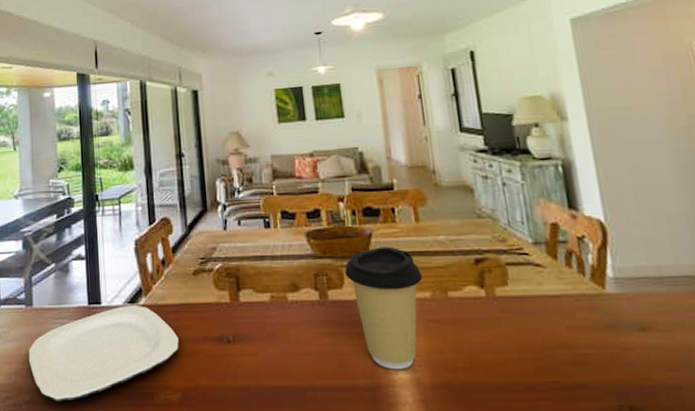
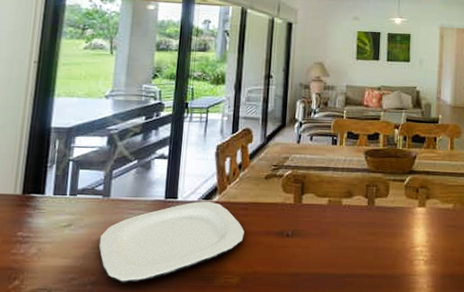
coffee cup: present [345,246,422,370] -> none [391,167,448,263]

